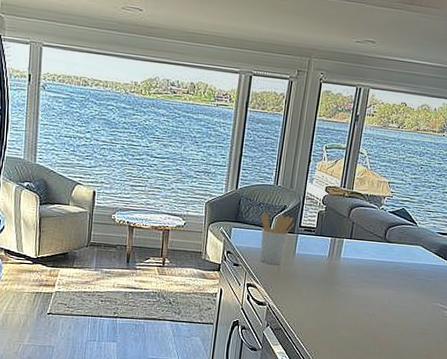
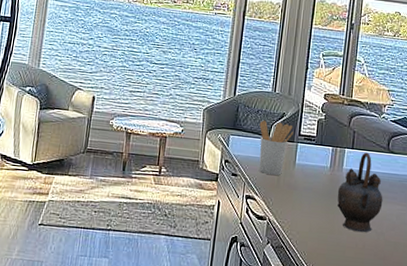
teapot: none [333,242,377,315] -> present [337,152,383,233]

